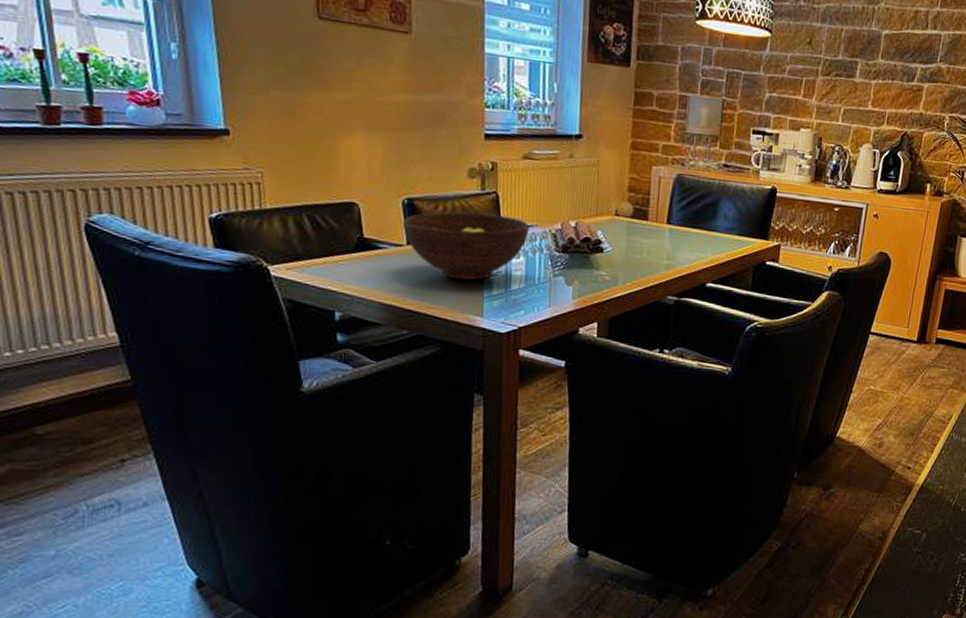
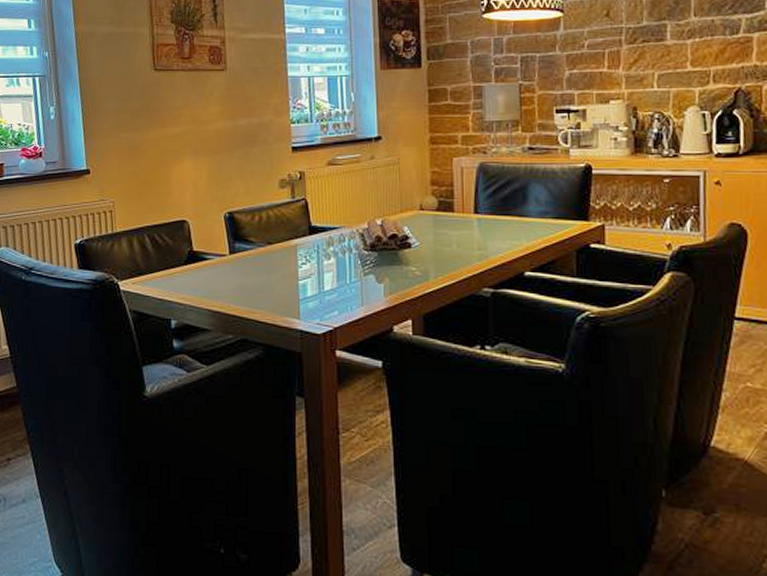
fruit bowl: present [402,212,529,281] -> none [224,220,337,285]

